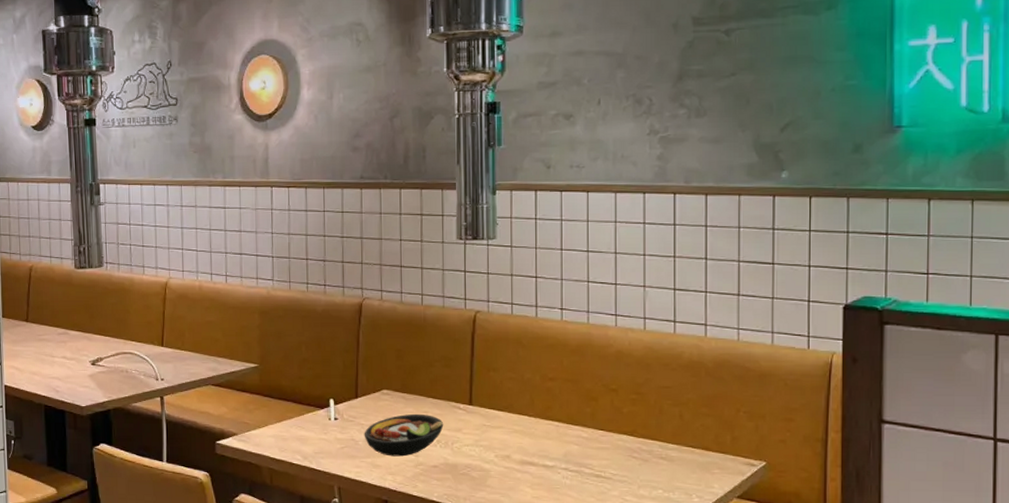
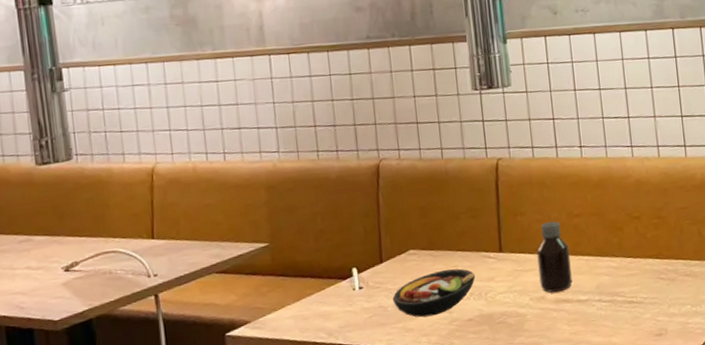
bottle: none [506,382,540,454] -> present [537,221,572,293]

